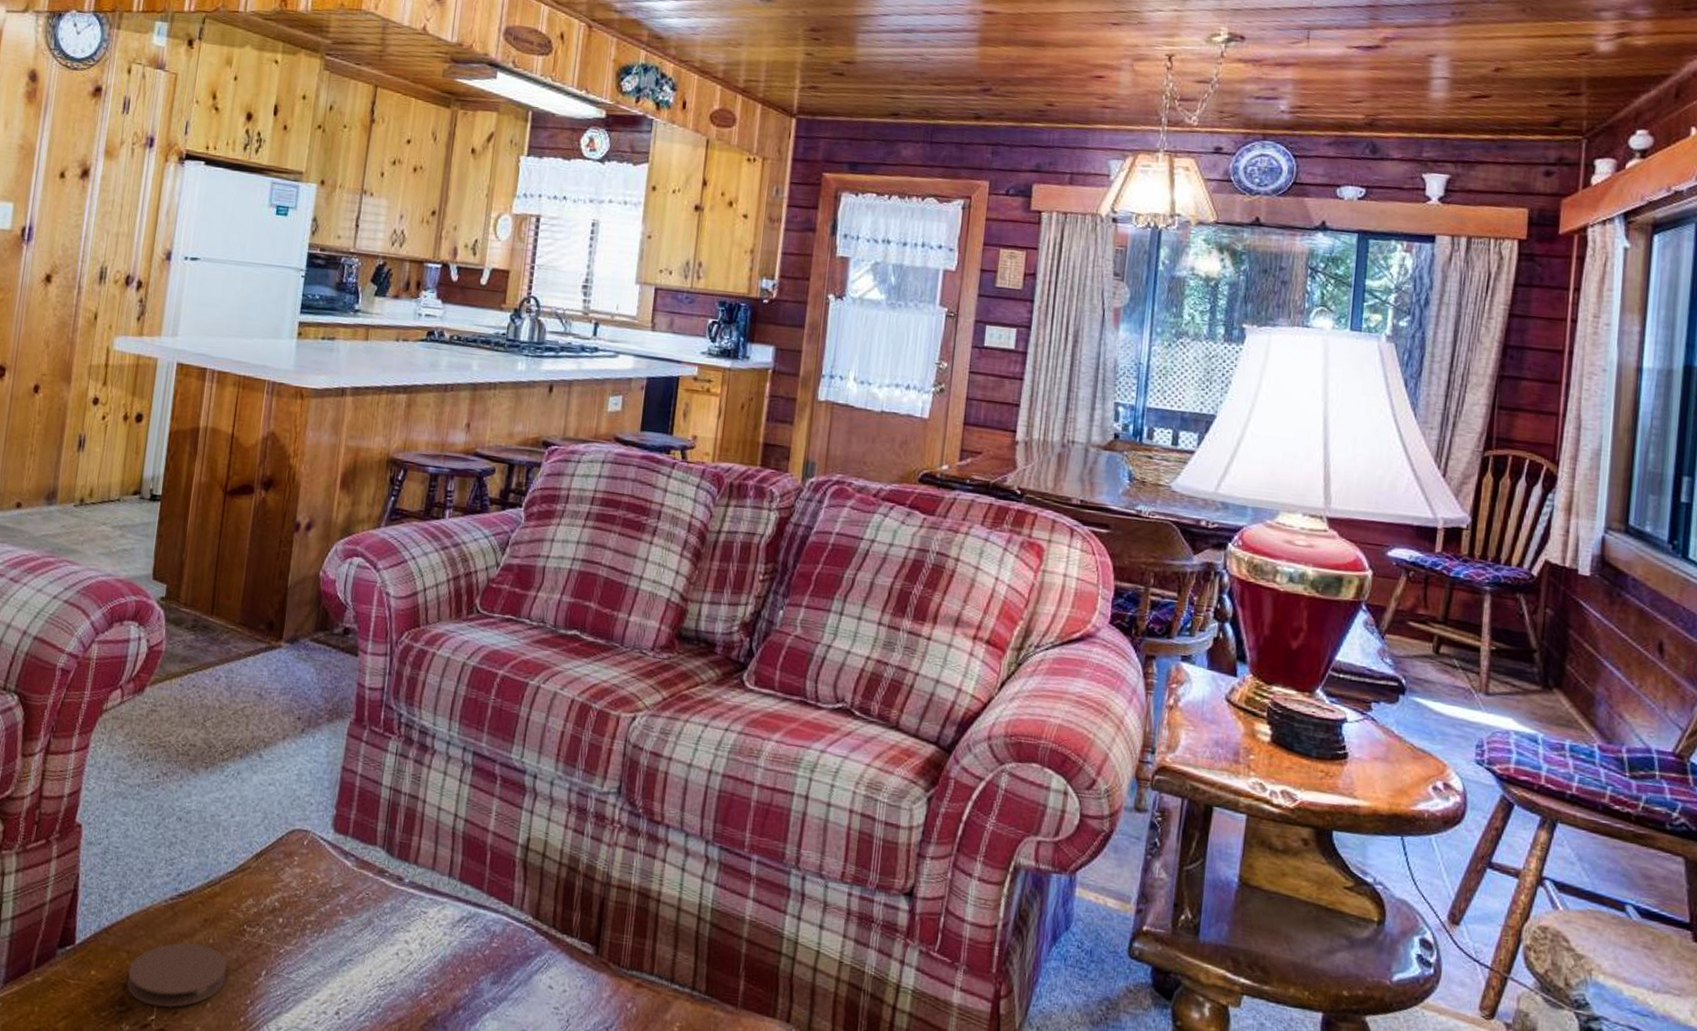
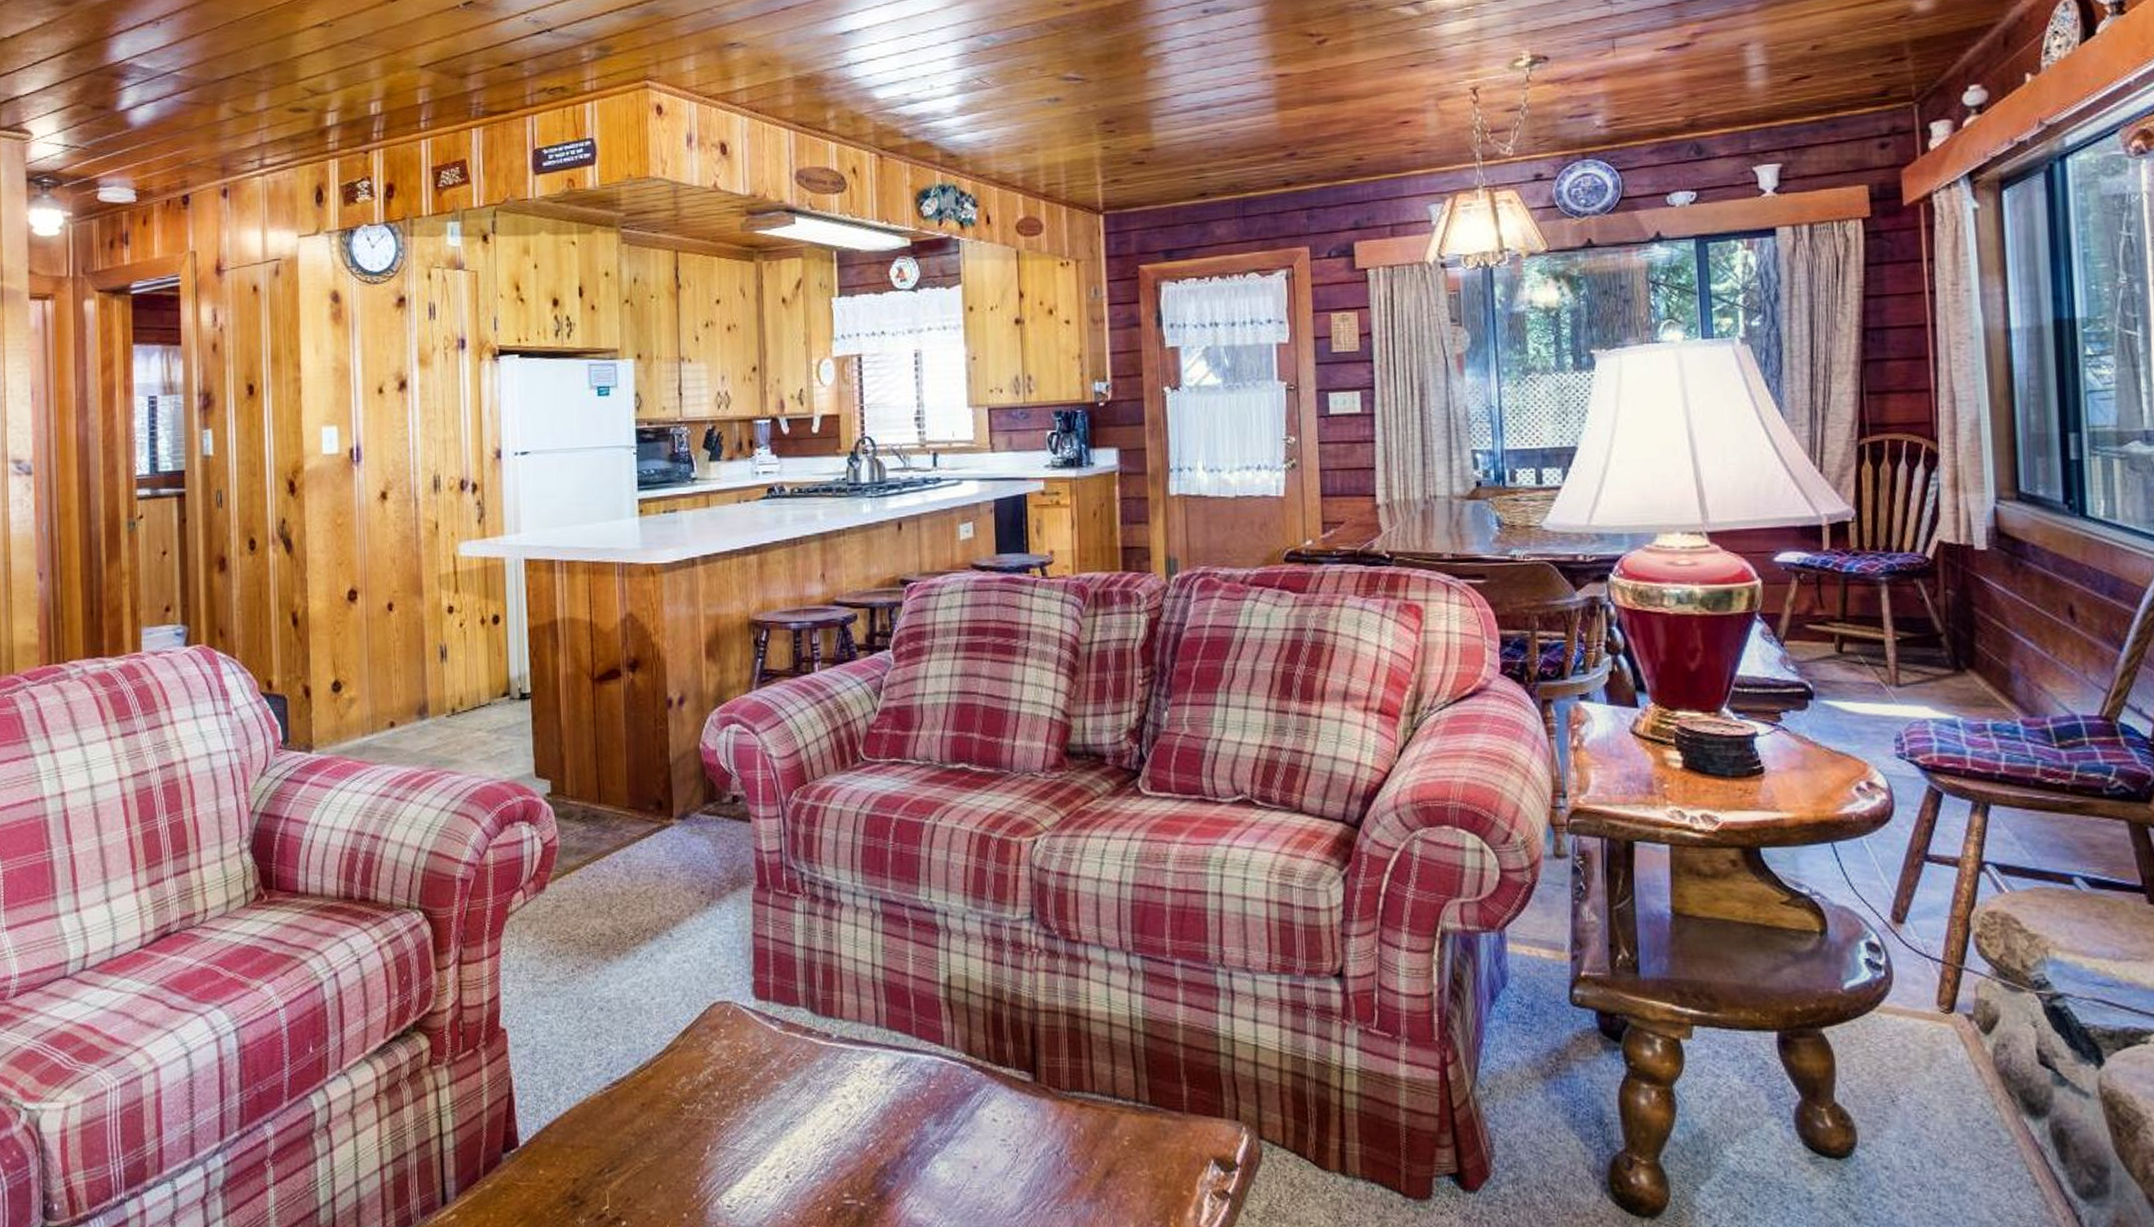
coaster: present [126,942,228,1008] -> none [574,1128,672,1196]

